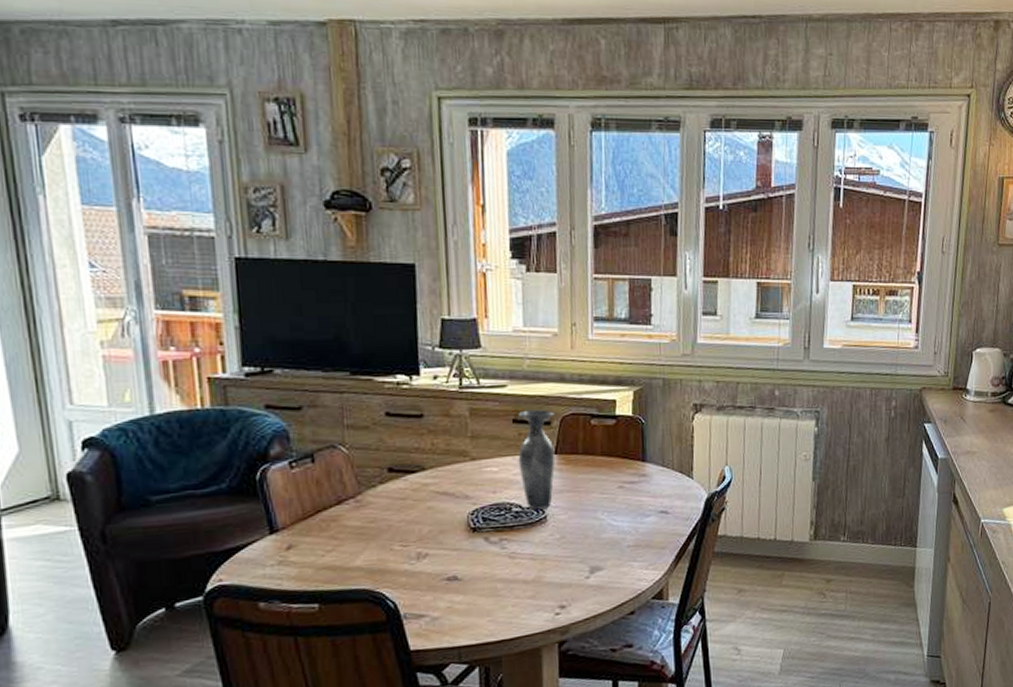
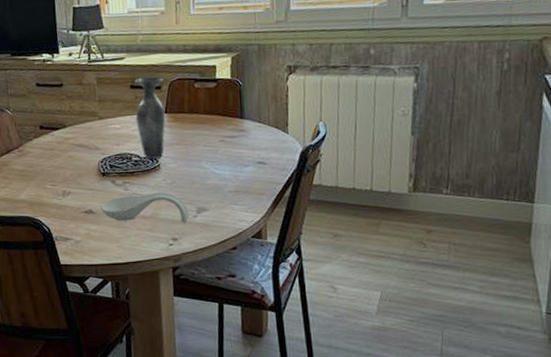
spoon rest: none [468,549,581,589] -> present [100,191,189,223]

